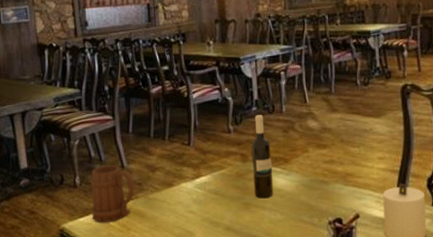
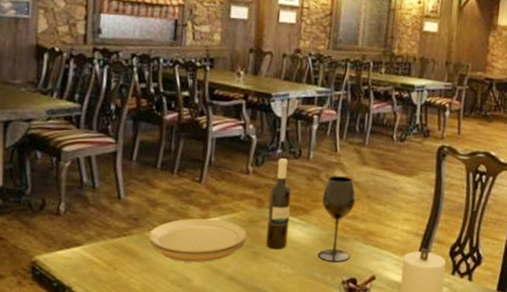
beer mug: present [91,164,134,222] -> none [73,193,130,259]
plate: none [152,176,237,217] -> present [148,218,247,262]
wineglass: none [299,124,333,205] -> present [317,175,356,262]

